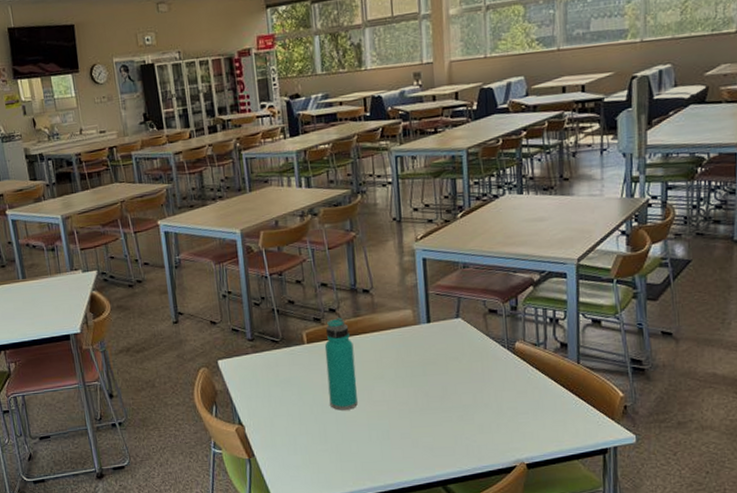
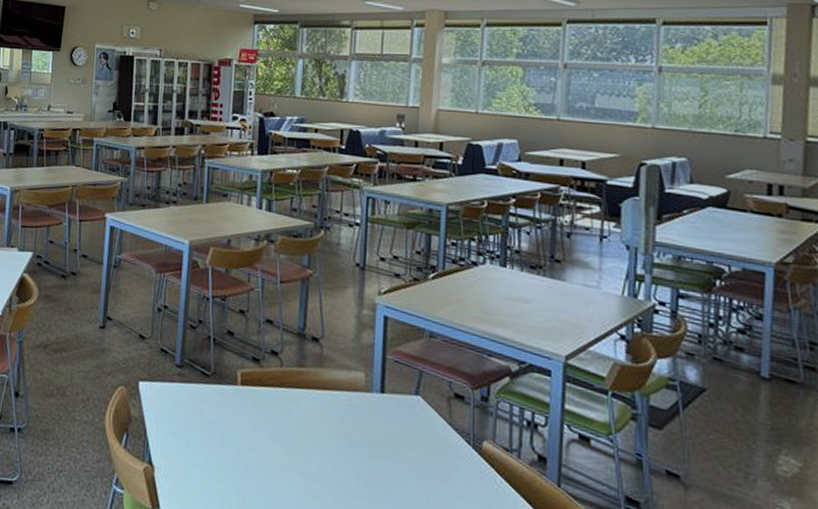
water bottle: present [324,317,358,410] -> none [256,363,292,478]

